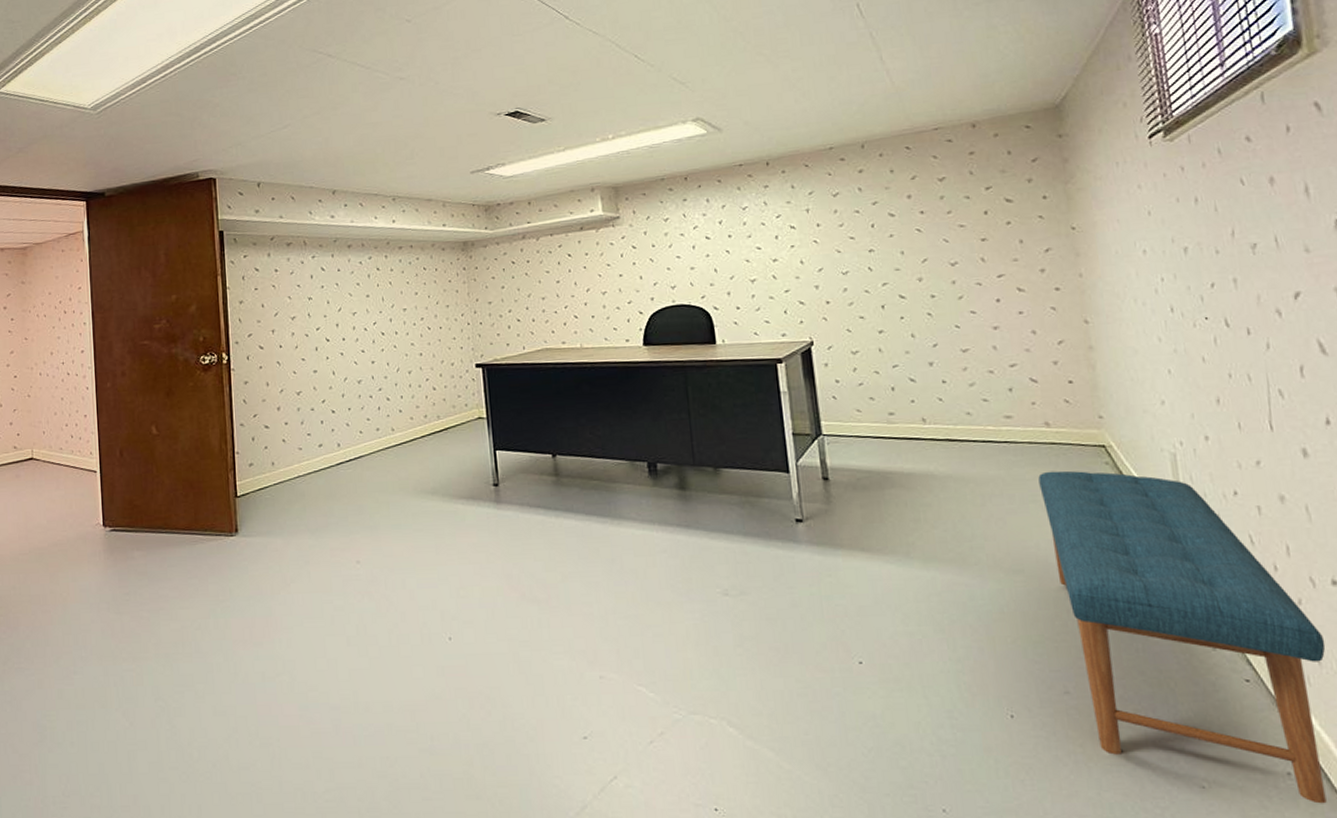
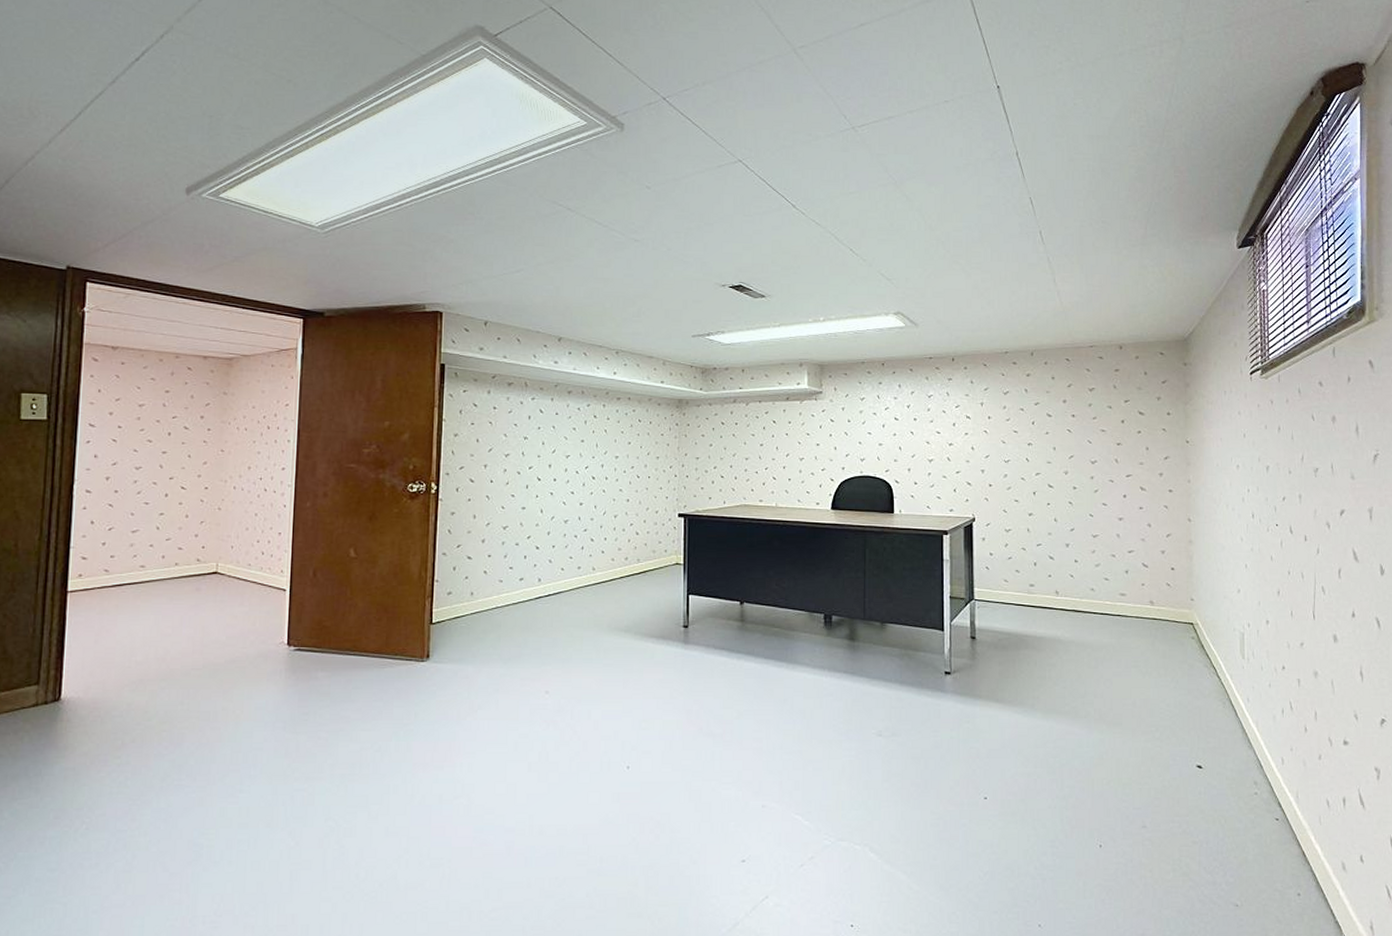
bench: present [1038,470,1327,804] -> none [1141,642,1334,919]

